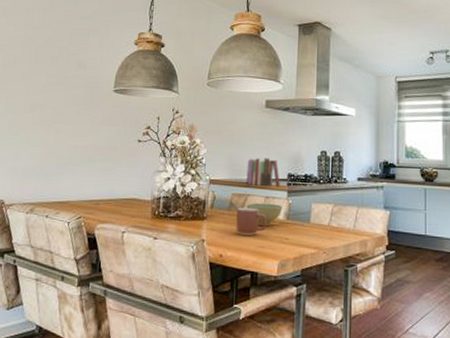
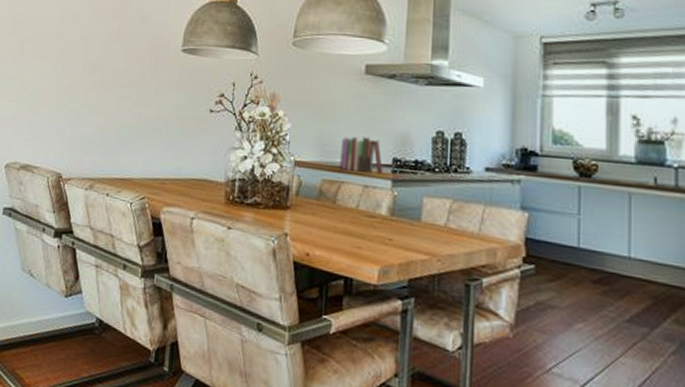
mug: present [236,207,267,235] -> none [326,196,366,232]
bowl: present [246,202,283,227] -> none [339,192,386,223]

